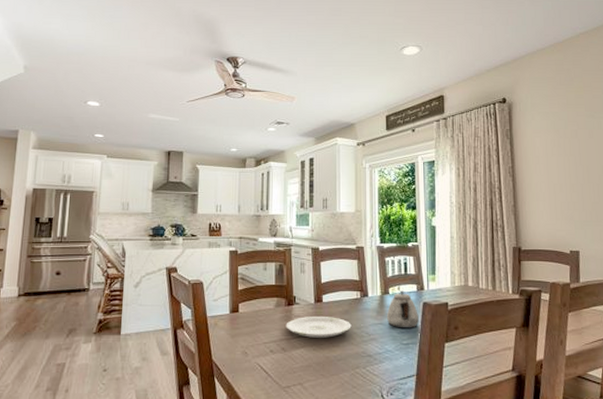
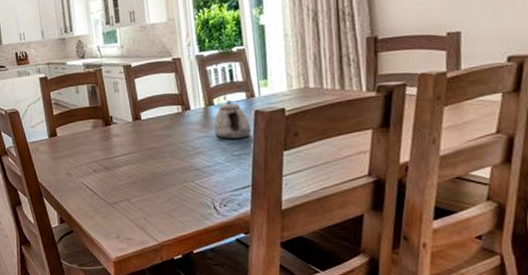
plate: present [286,317,351,338] -> none [105,133,175,156]

